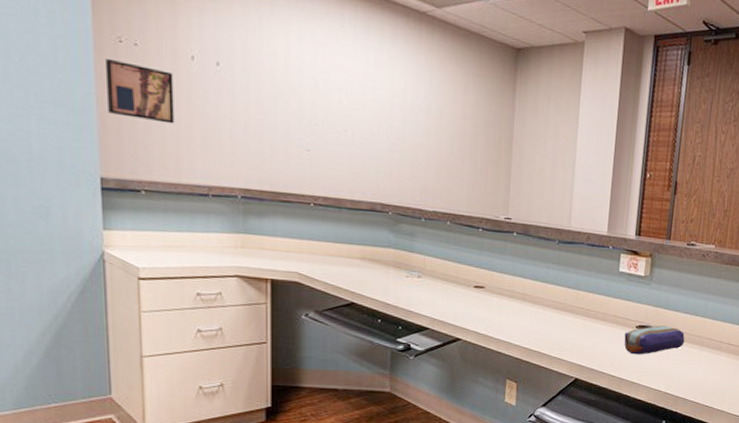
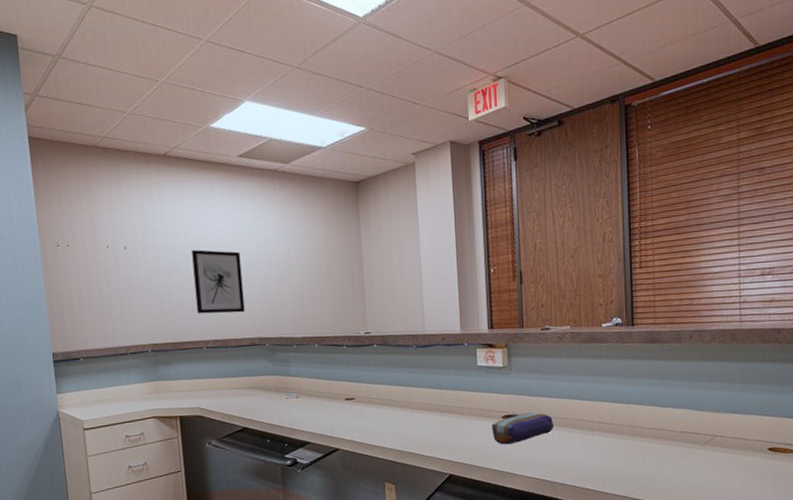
wall art: present [104,58,175,124] -> none [48,260,99,303]
wall art: none [307,85,369,171] -> present [192,250,245,314]

